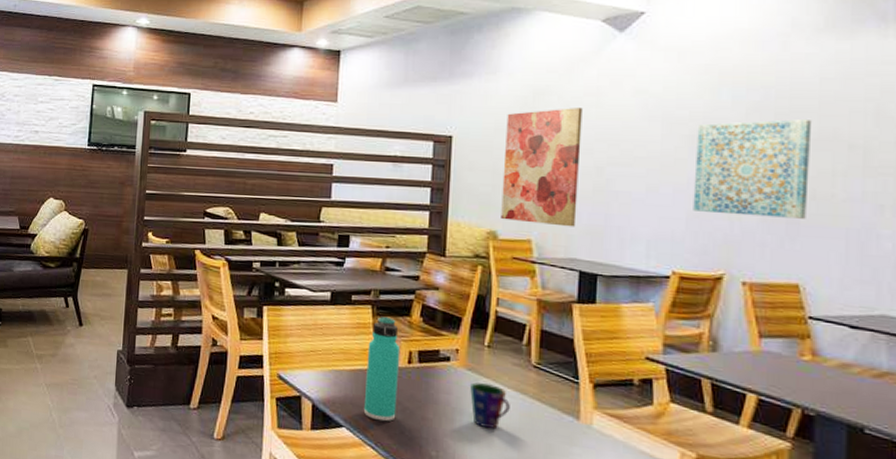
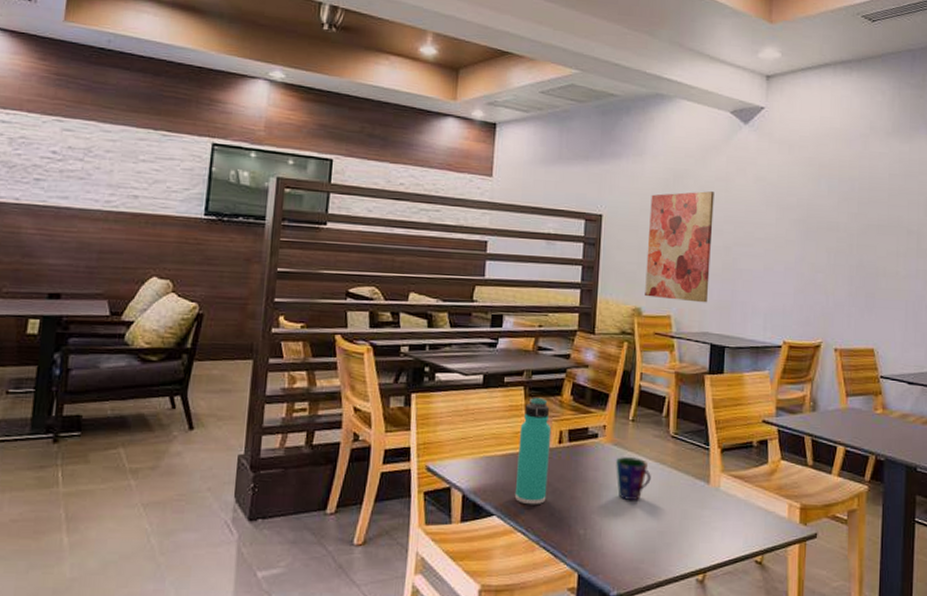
wall art: present [693,119,813,219] -> none [799,208,884,293]

